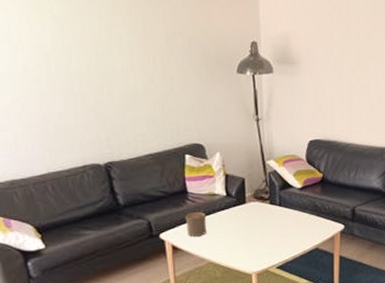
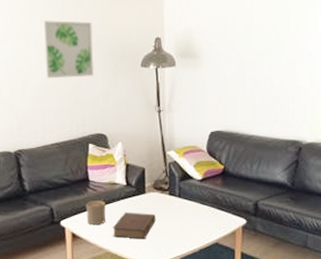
wall art: none [125,19,187,85] -> present [42,21,95,79]
book: none [213,222,257,248] -> present [112,212,156,239]

